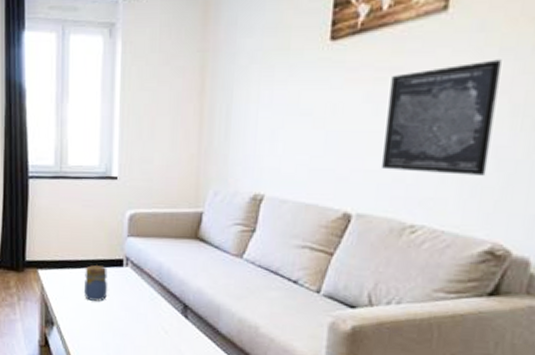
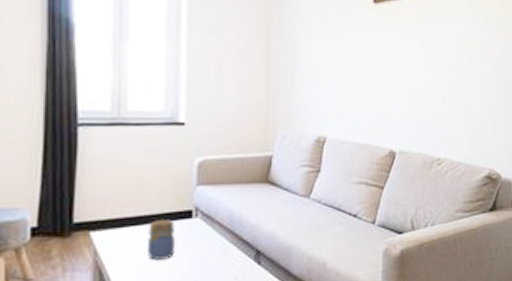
wall art: present [382,59,502,176] -> none [415,29,486,117]

